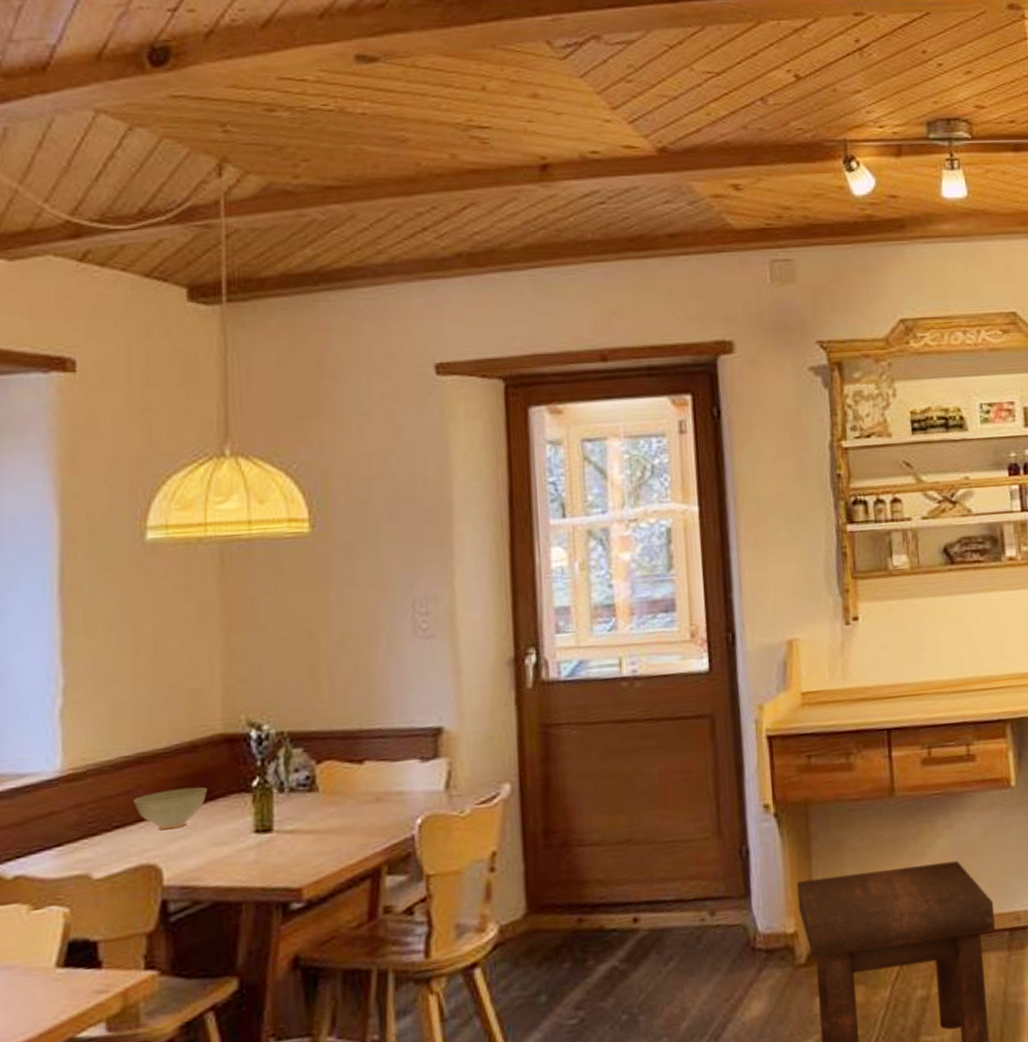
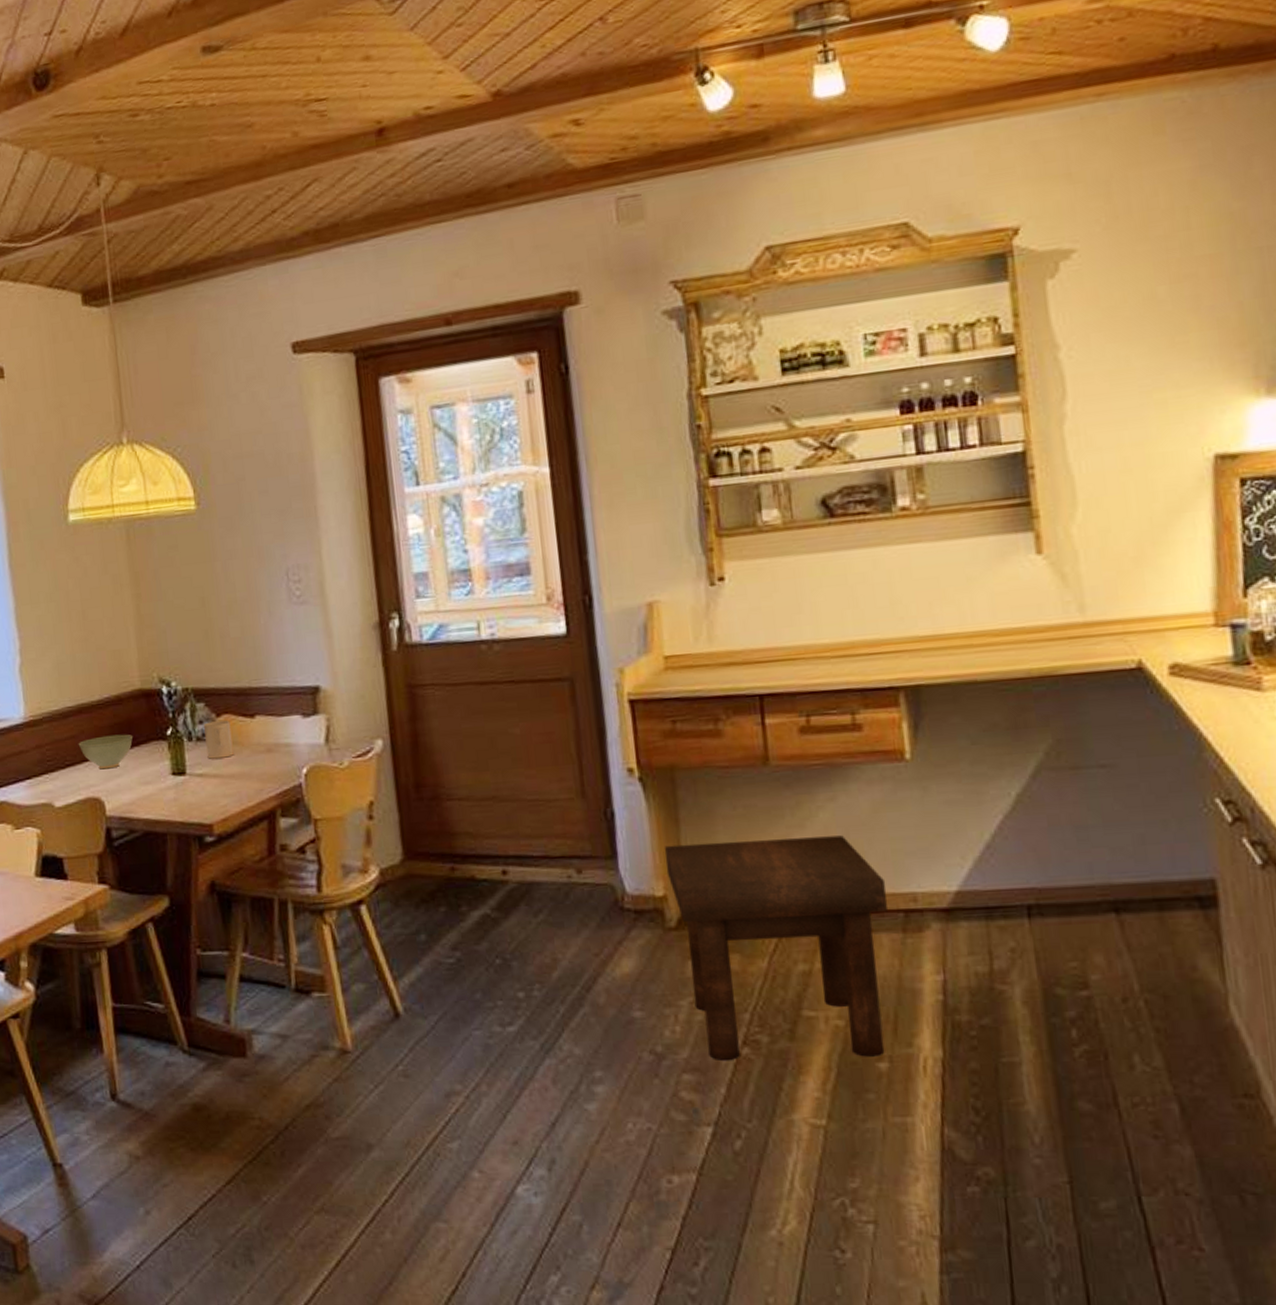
cup: none [300,767,335,813] -> present [204,720,234,759]

